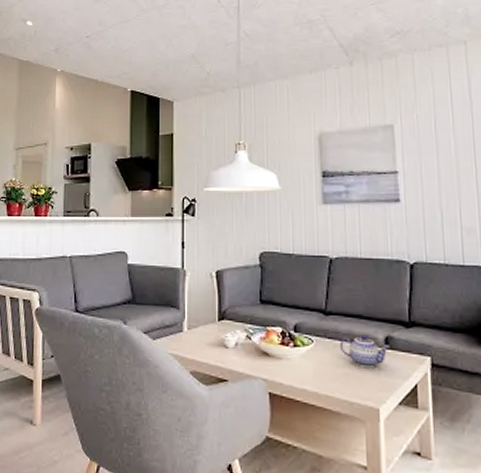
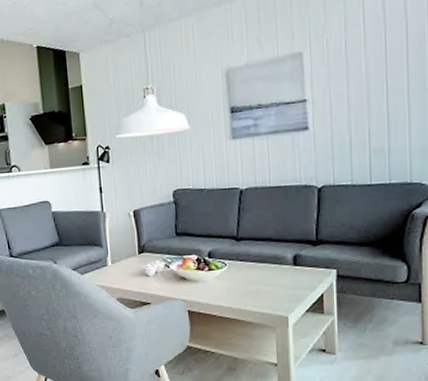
teapot: present [339,334,390,369] -> none [250,255,298,284]

